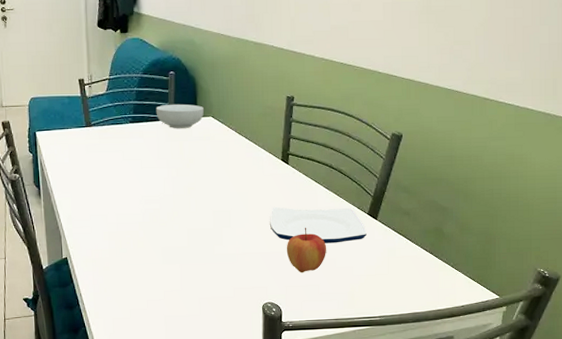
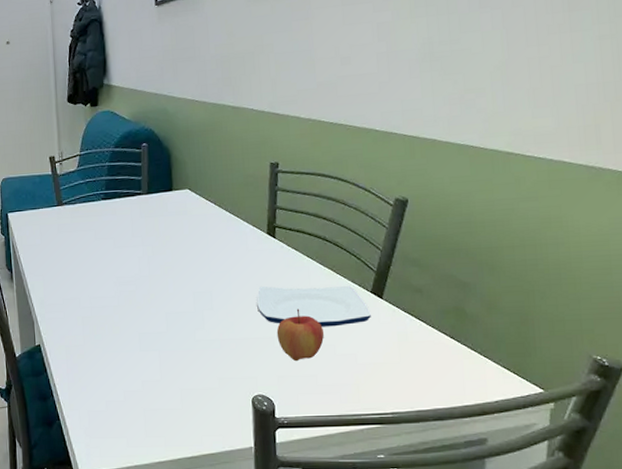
cereal bowl: present [156,104,204,129] -> none [128,177,180,204]

